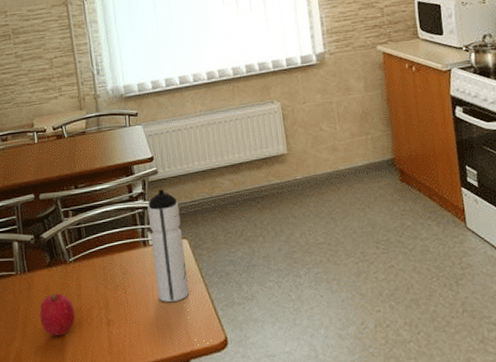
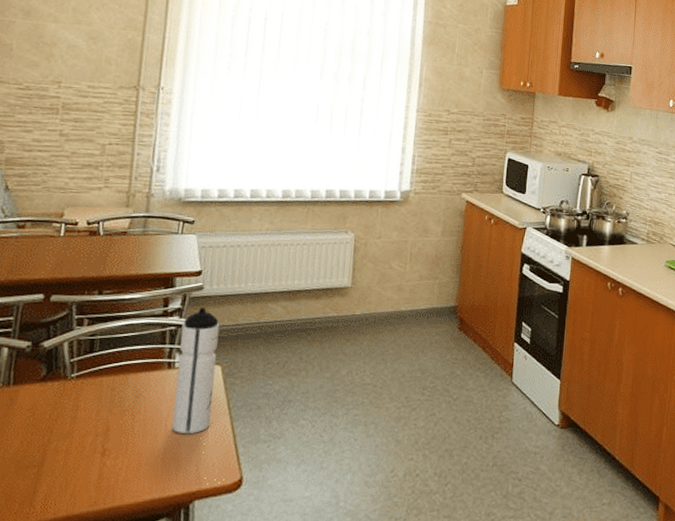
fruit: present [40,292,76,336] -> none [15,411,64,464]

